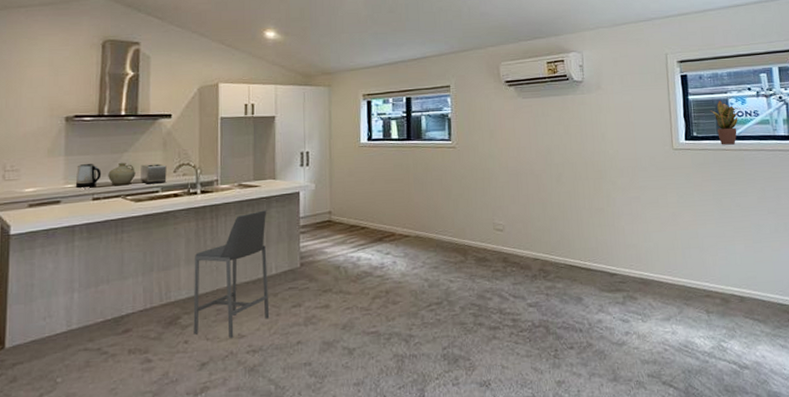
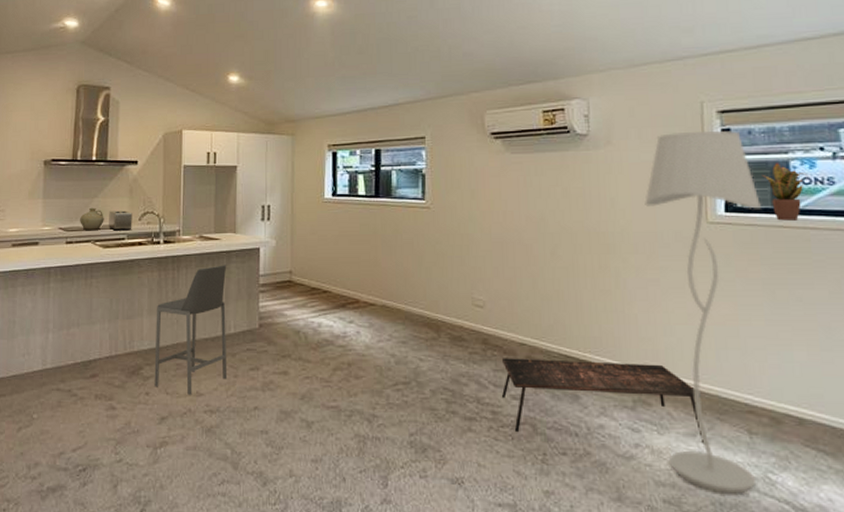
kettle: present [75,163,101,189] -> none [51,206,74,232]
coffee table: none [520,265,676,335] -> present [501,358,704,443]
floor lamp: none [627,76,713,363] -> present [645,130,761,494]

